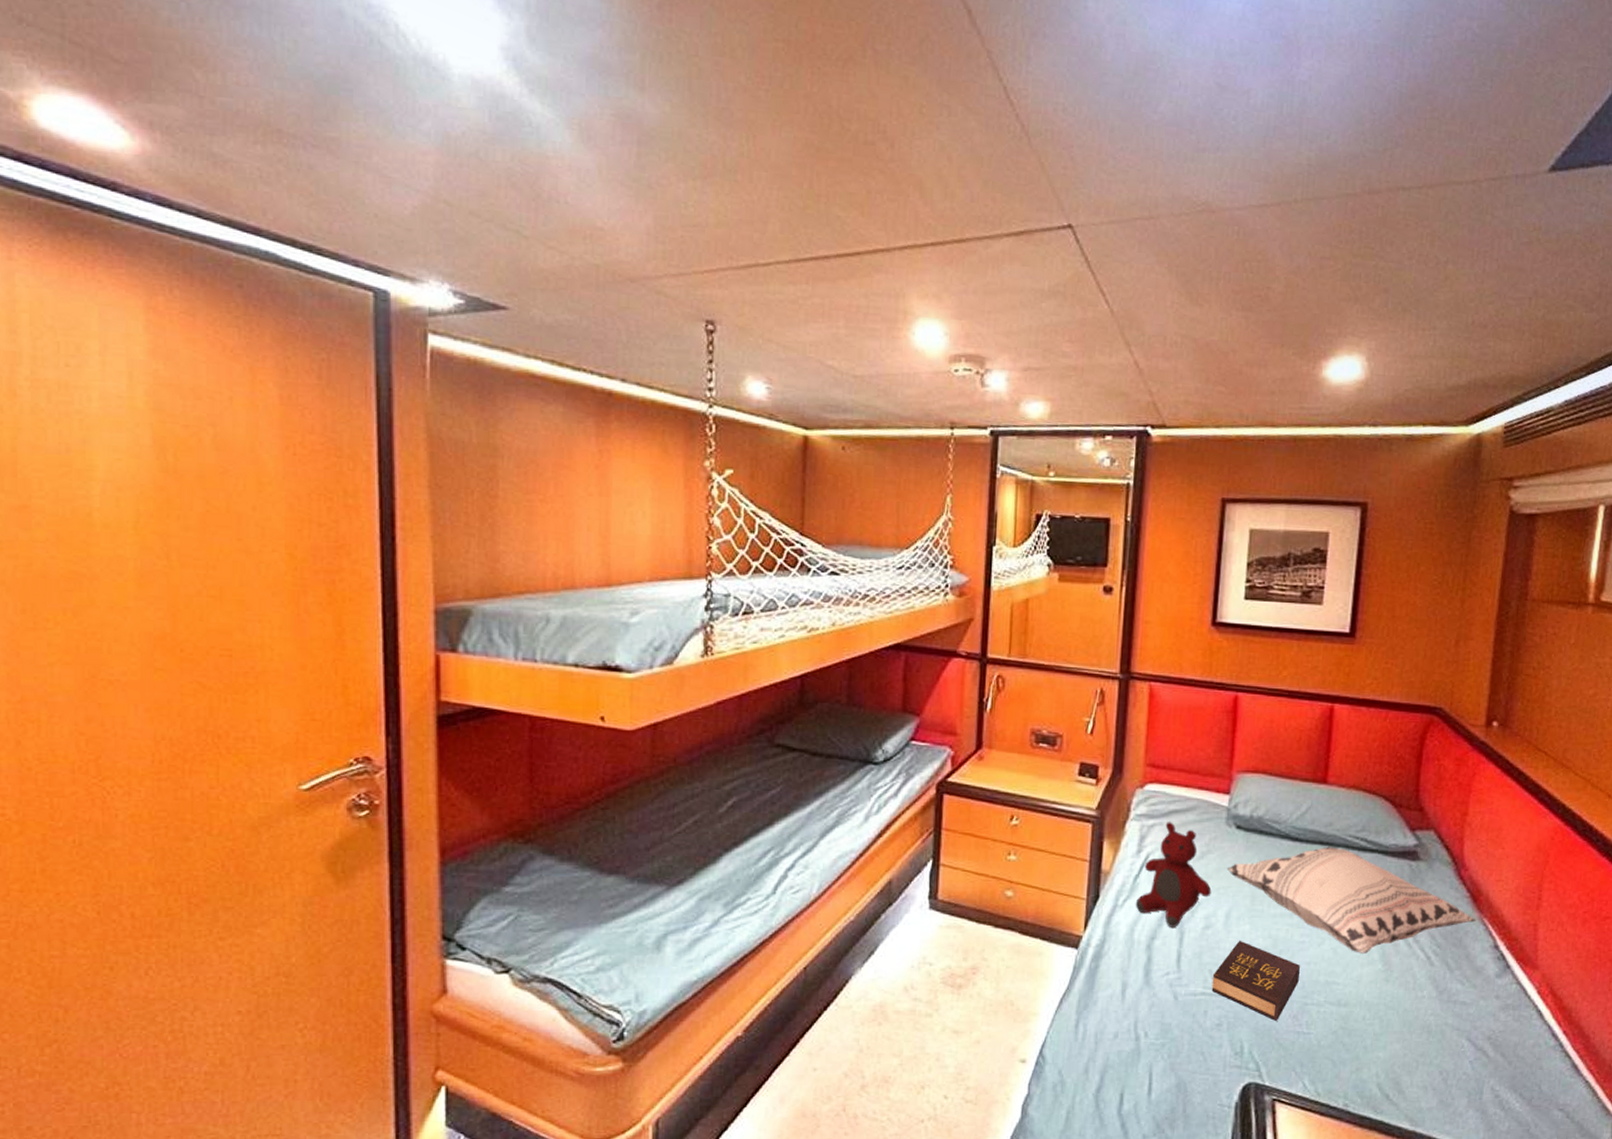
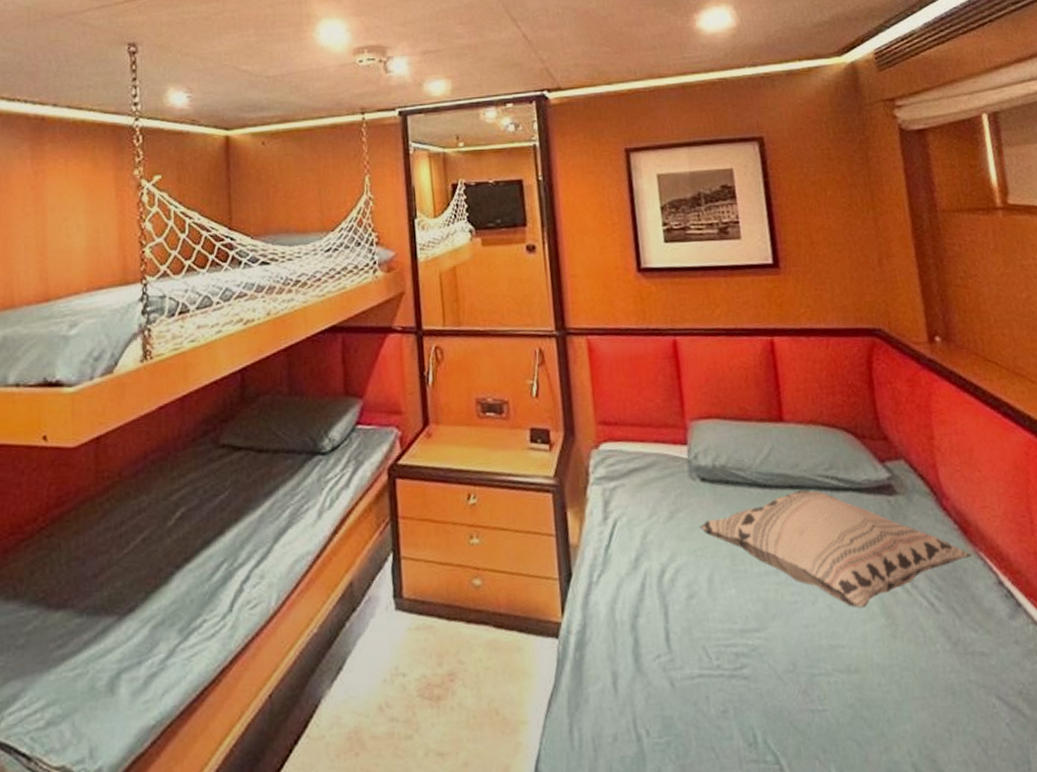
teddy bear: present [1135,822,1212,927] -> none [610,482,689,601]
hardback book: present [1211,940,1301,1021] -> none [707,607,801,700]

